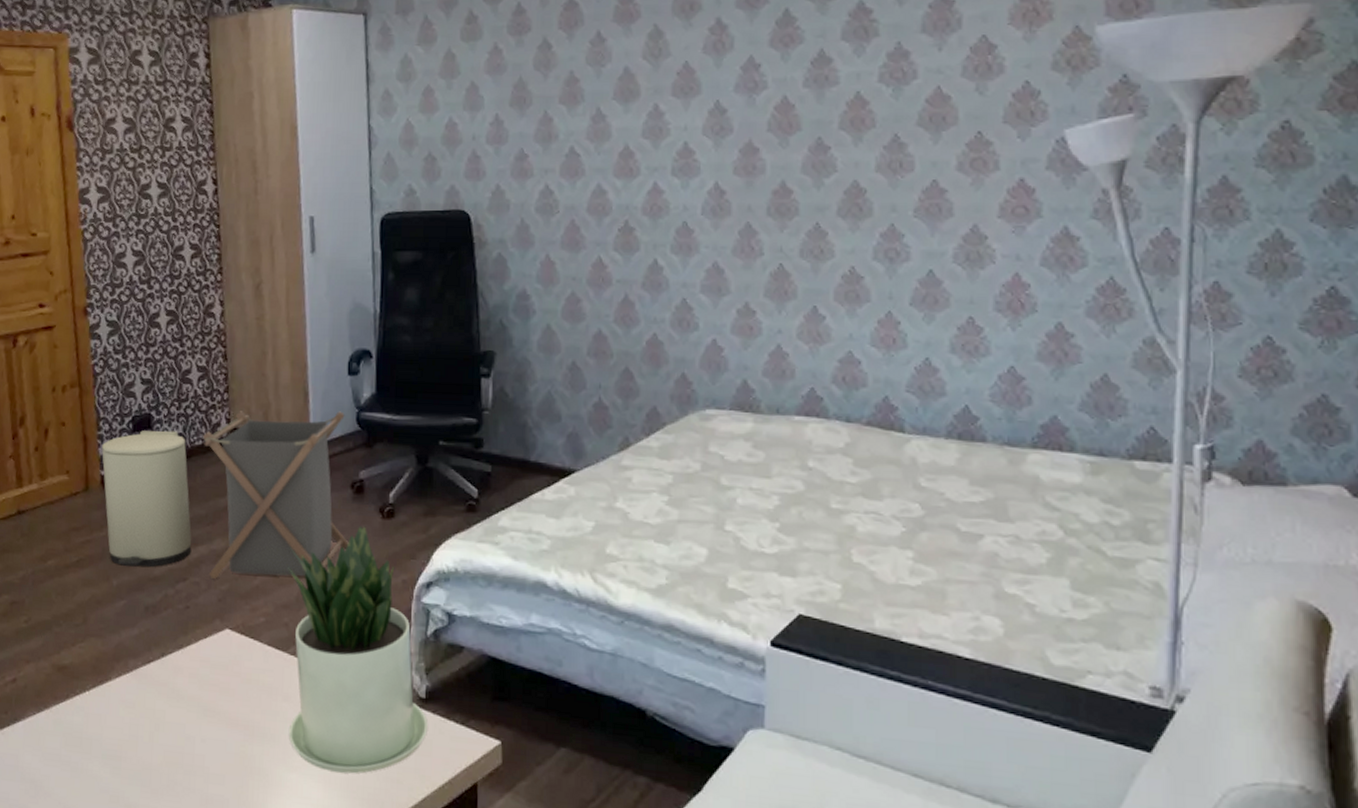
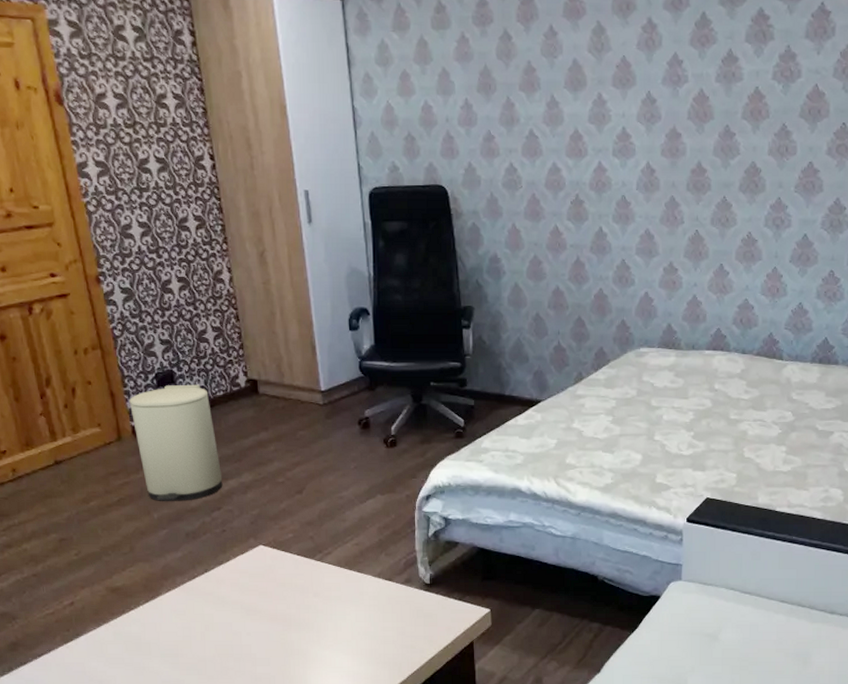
laundry basket: present [203,411,349,580] -> none [223,361,360,507]
planter: present [287,526,428,774] -> none [308,454,433,646]

